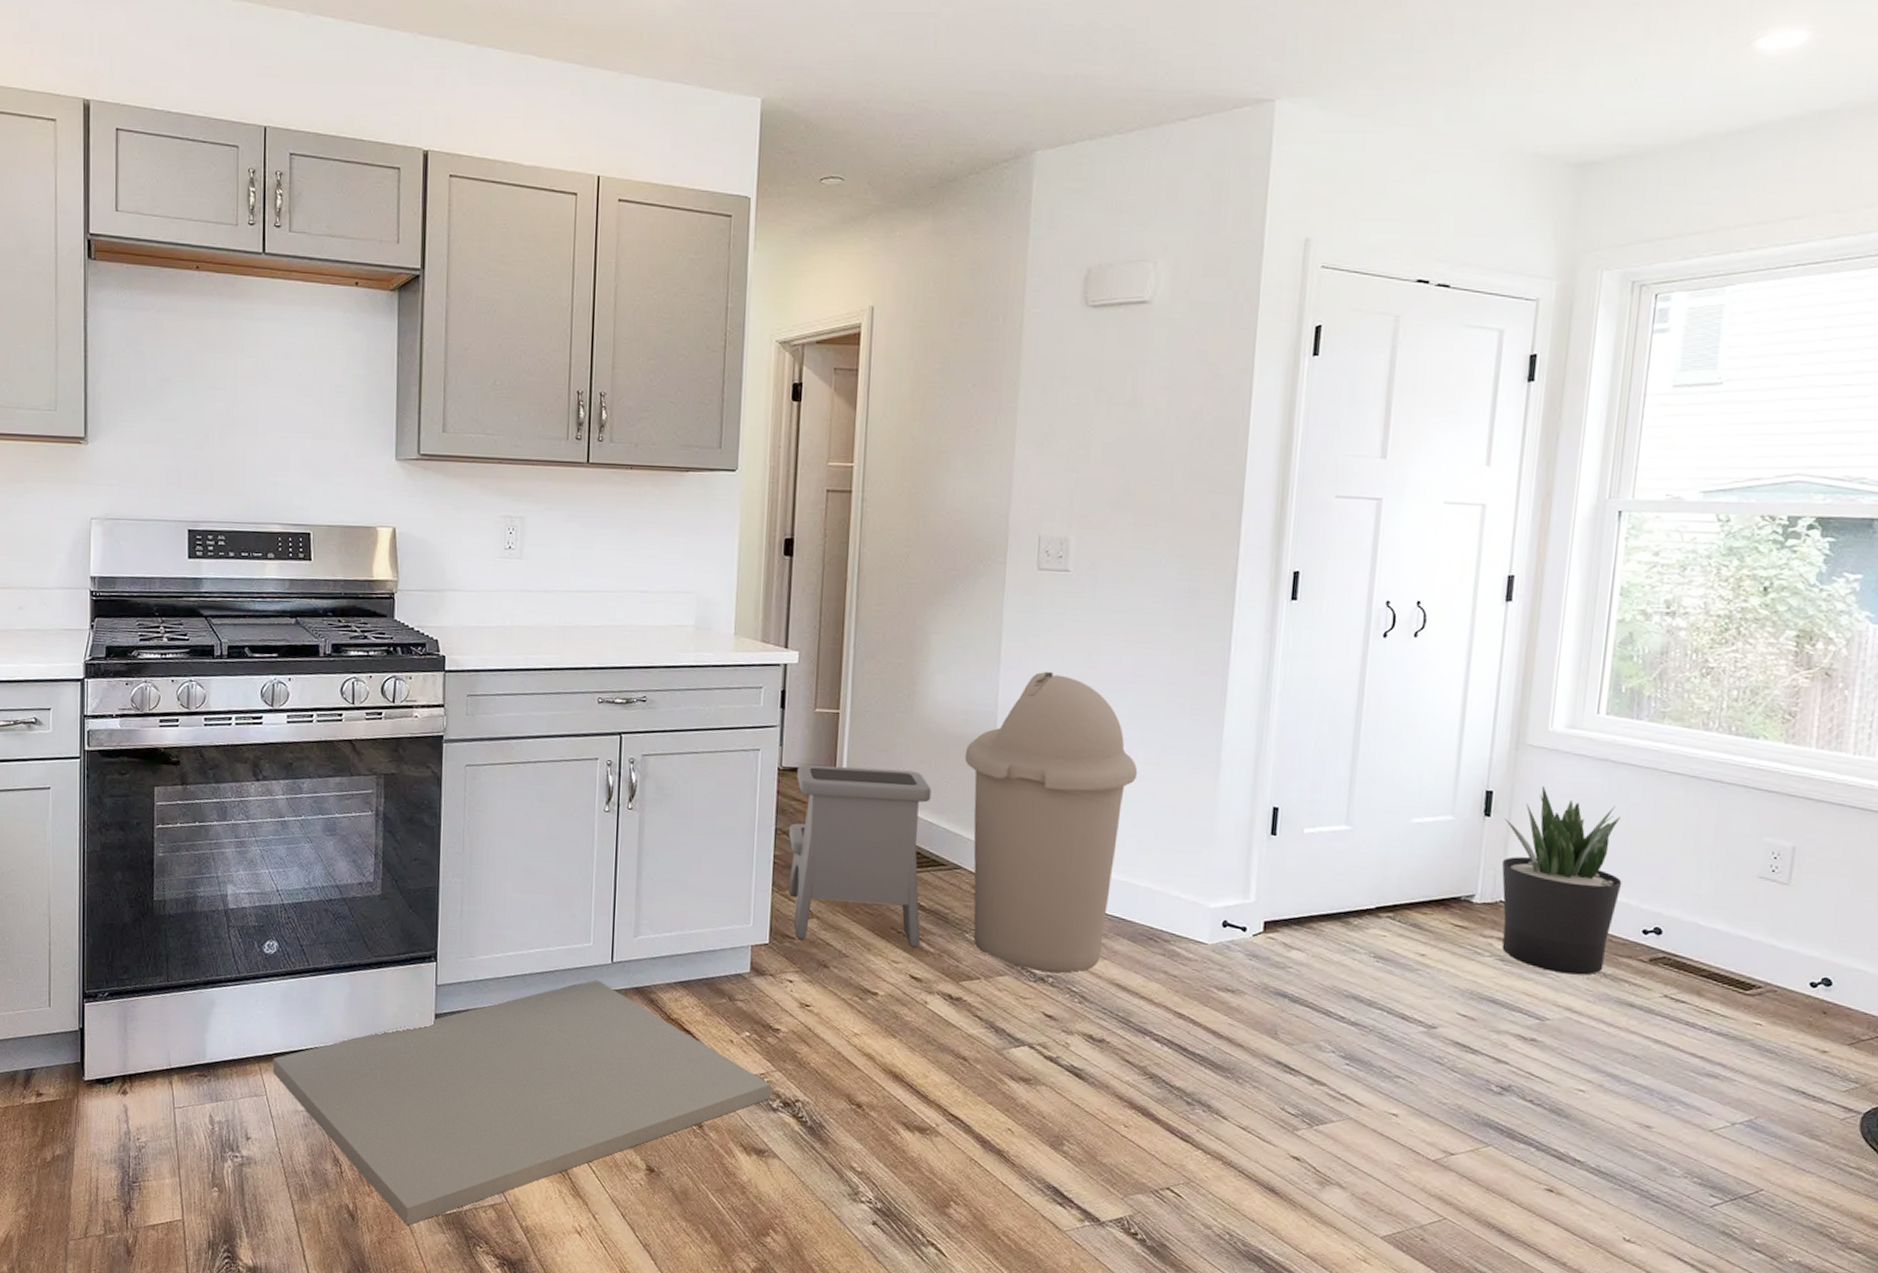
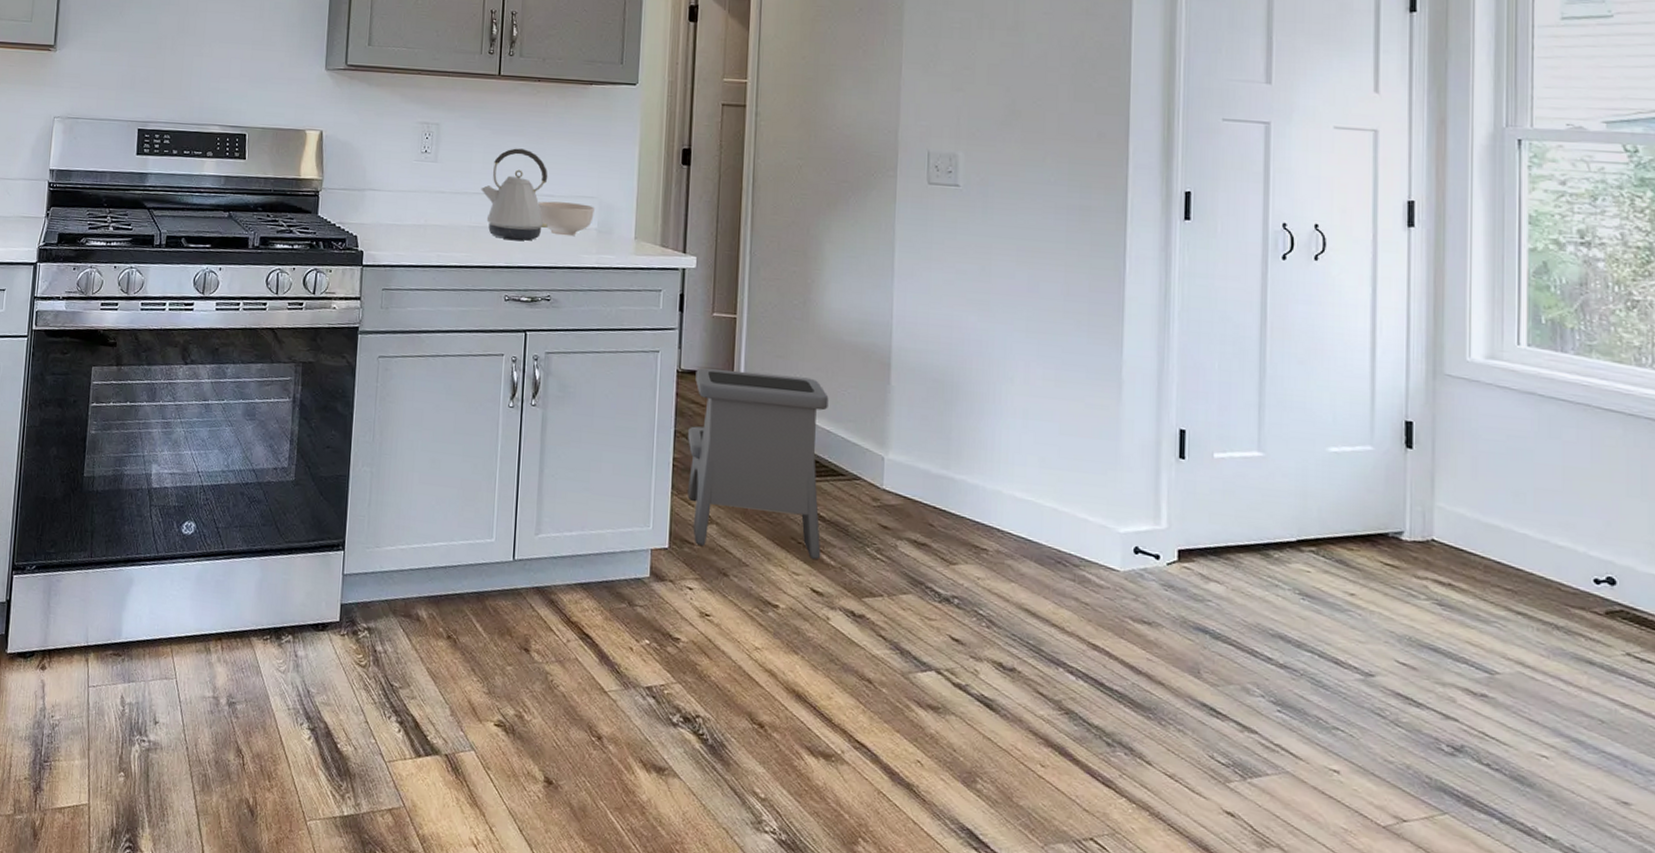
door mat: present [272,980,771,1225] -> none [183,577,671,826]
kettle: none [570,542,644,640] -> present [481,148,549,241]
bowl: none [631,597,693,634] -> present [537,201,596,236]
trash can: present [964,671,1138,973] -> none [861,283,1037,595]
planter: present [1501,785,1622,975] -> none [1428,418,1565,626]

